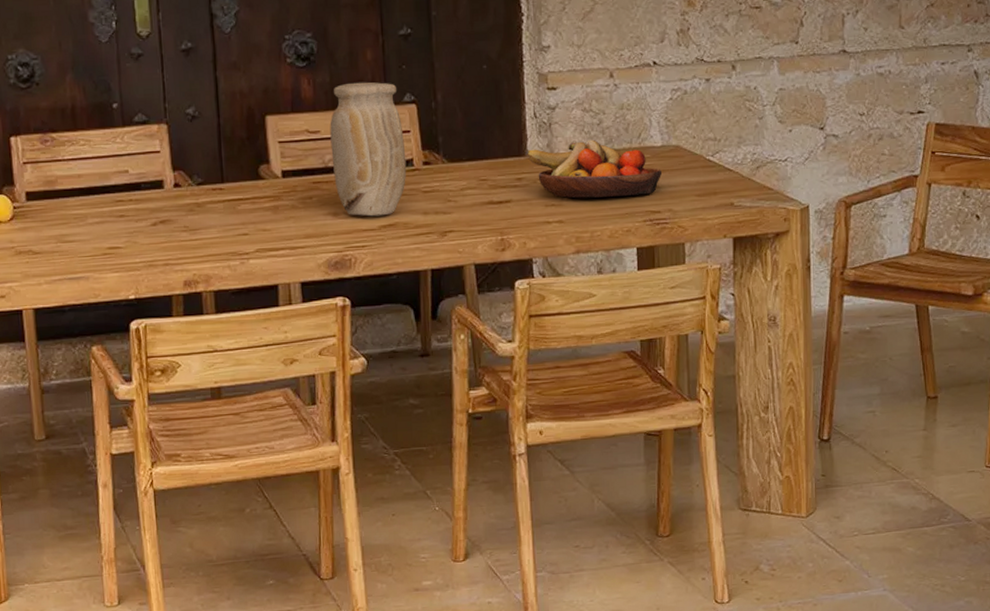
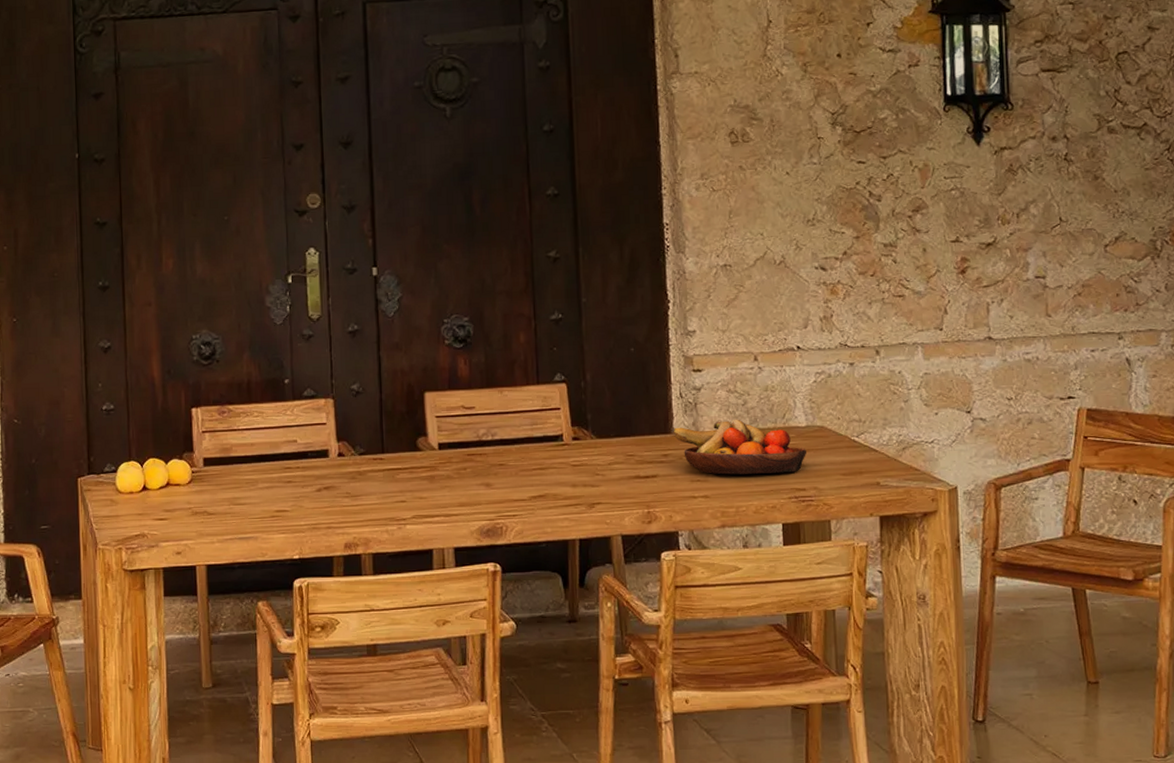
vase: present [330,82,407,217] -> none [484,362,557,488]

